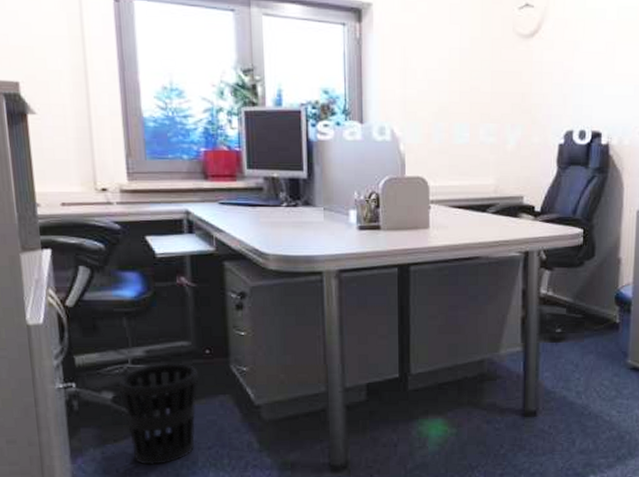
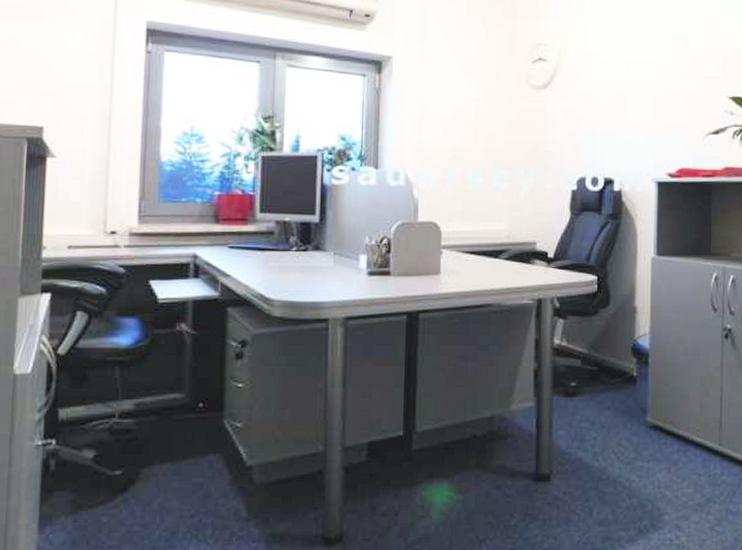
wastebasket: present [119,363,199,465] -> none [102,417,189,536]

